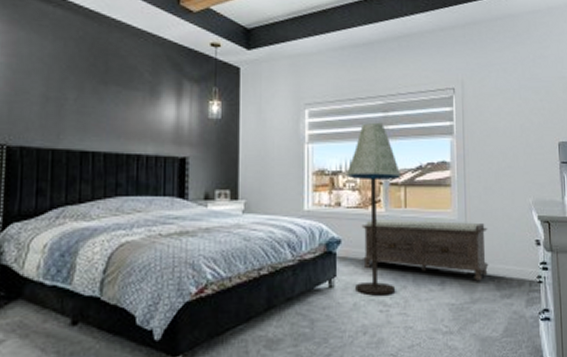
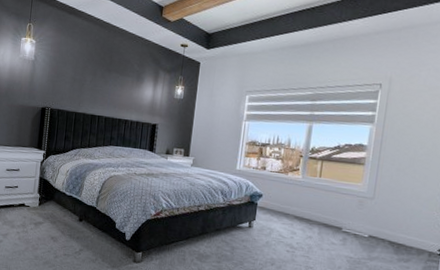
floor lamp: present [345,122,402,296] -> none [269,108,320,241]
bench: present [361,219,489,281] -> none [277,183,395,244]

